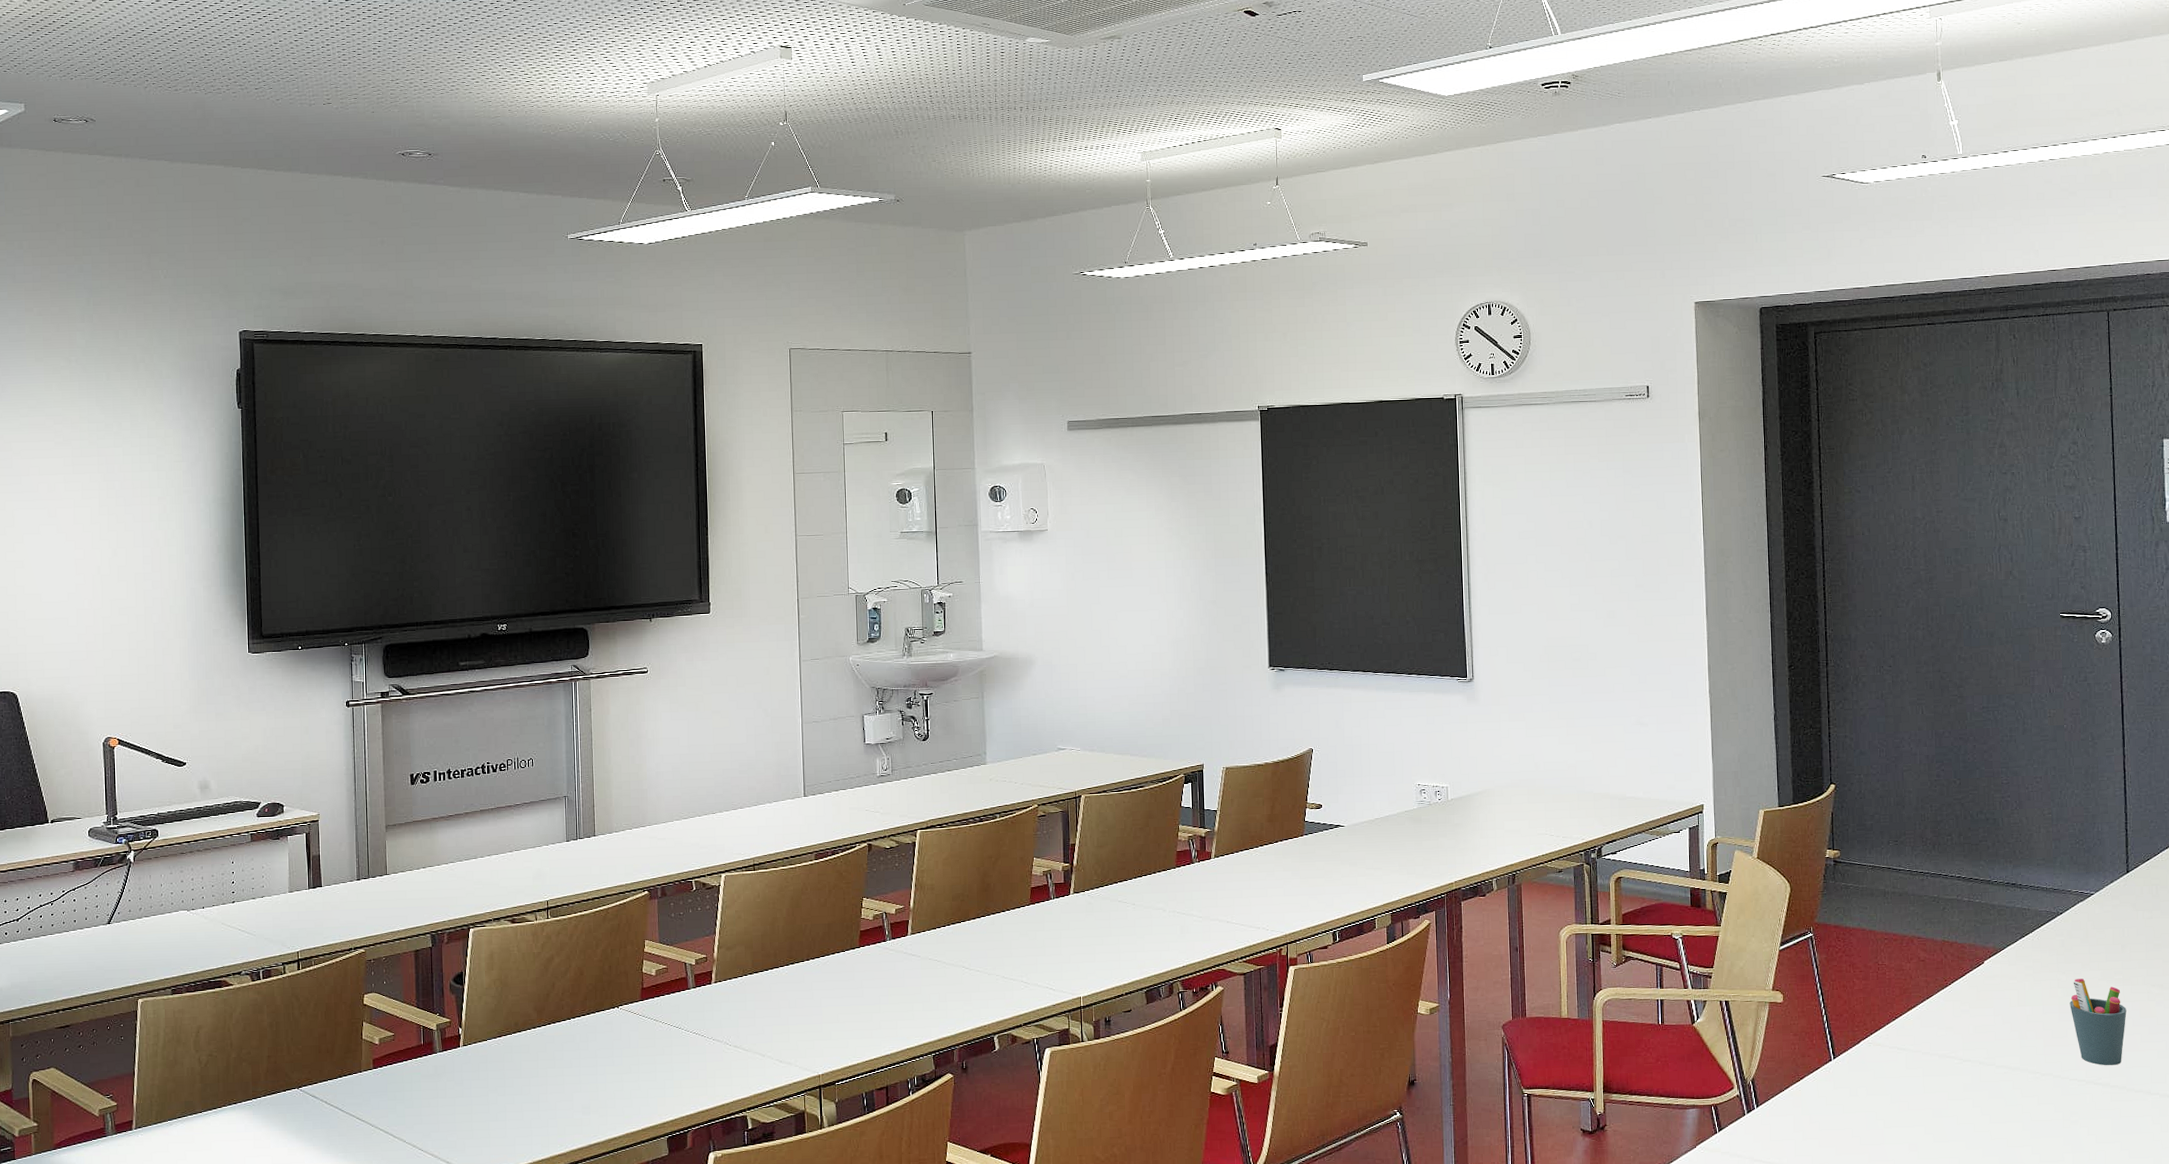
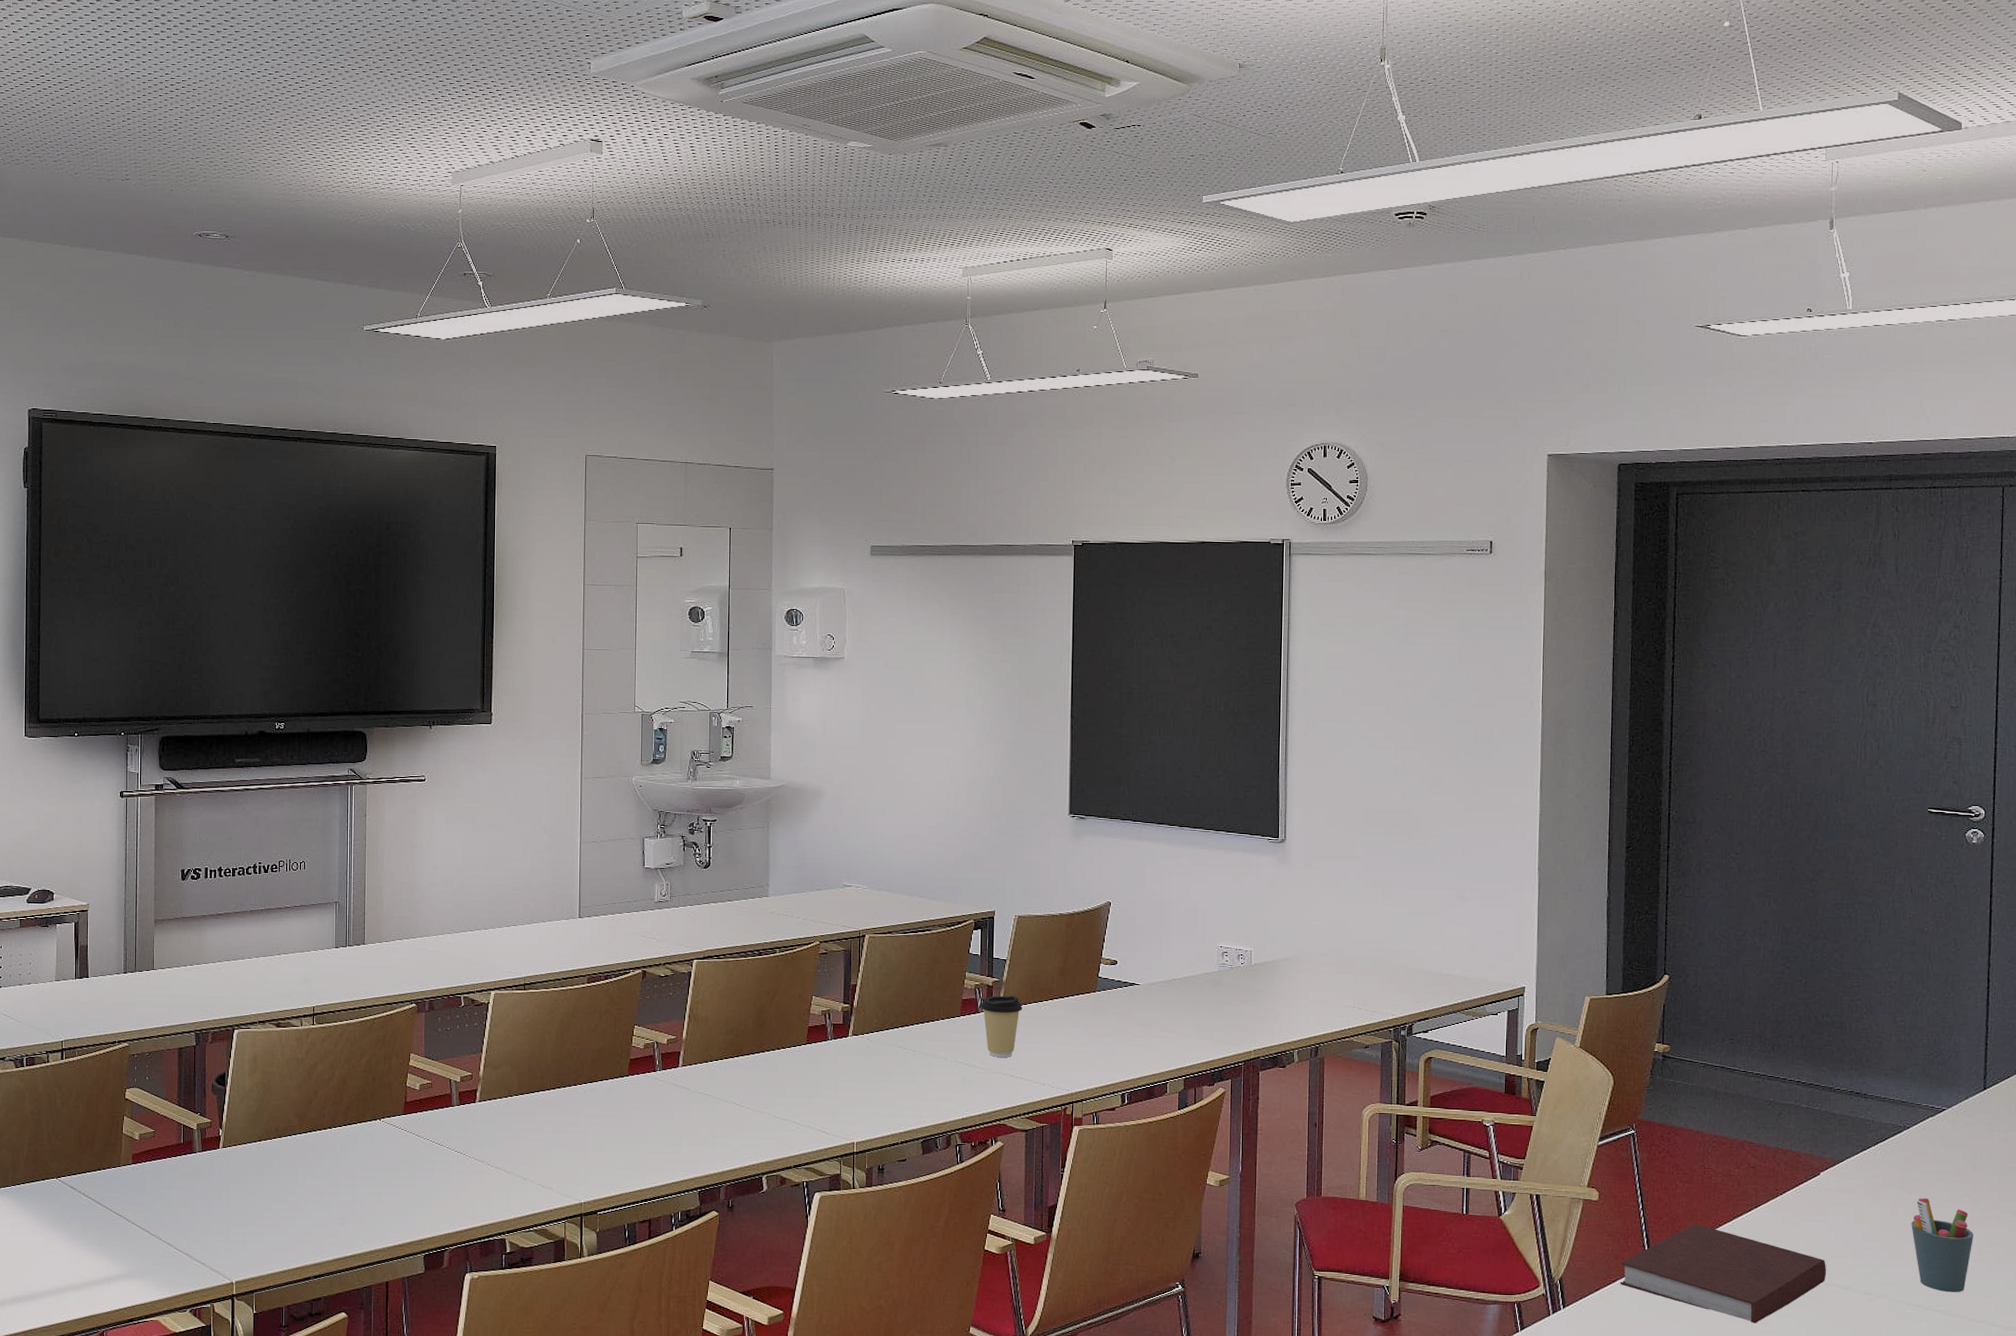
coffee cup: none [1194,845,1235,905] -> present [980,995,1023,1057]
notebook: none [1807,1017,1996,1109] -> present [1620,1223,1827,1324]

